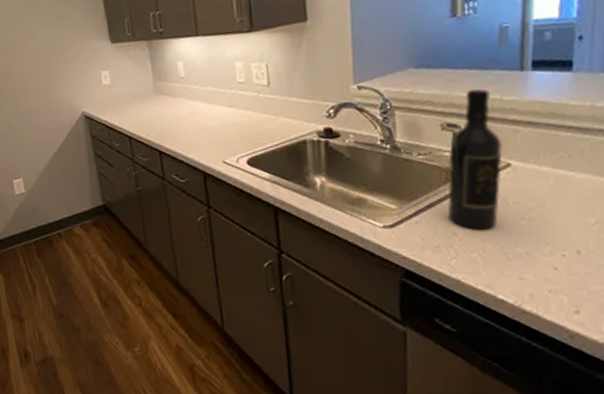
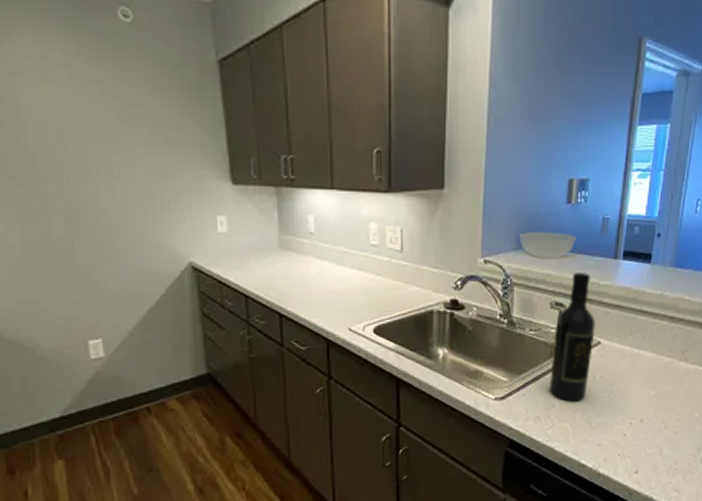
bowl: none [395,49,468,79] -> present [518,232,577,258]

